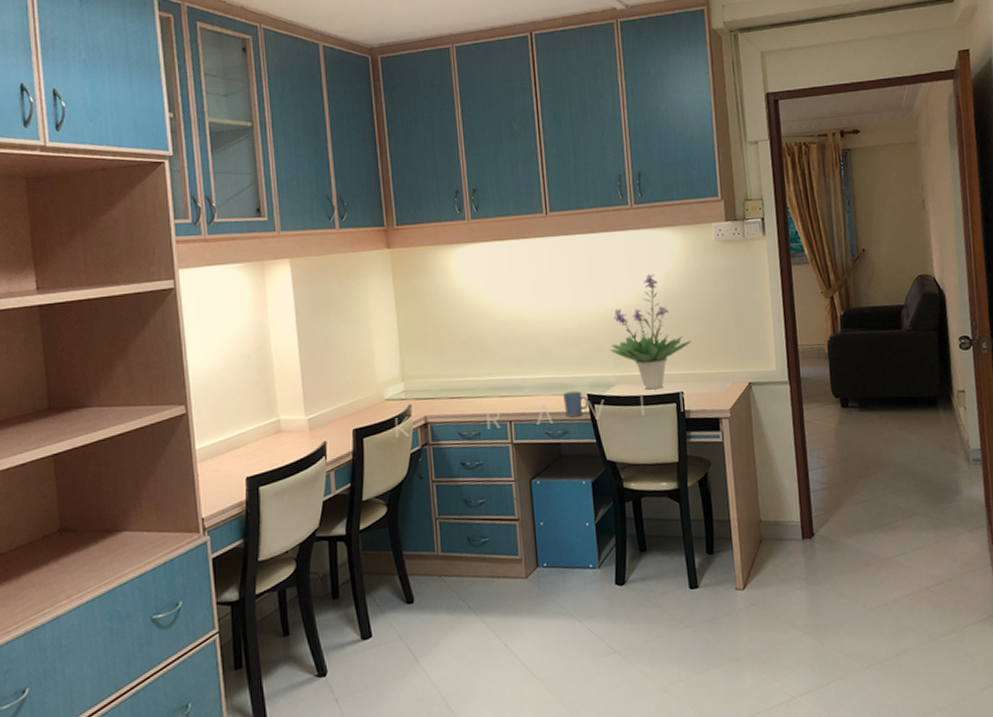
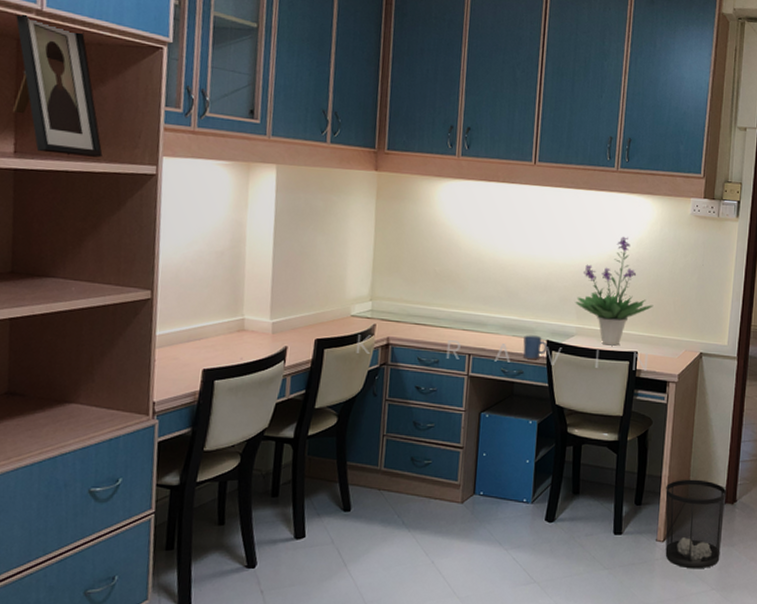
picture frame: none [21,153,121,285] -> present [13,13,103,158]
waste bin: none [736,517,807,615] -> present [665,479,727,569]

